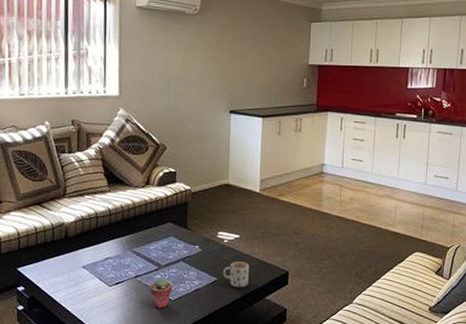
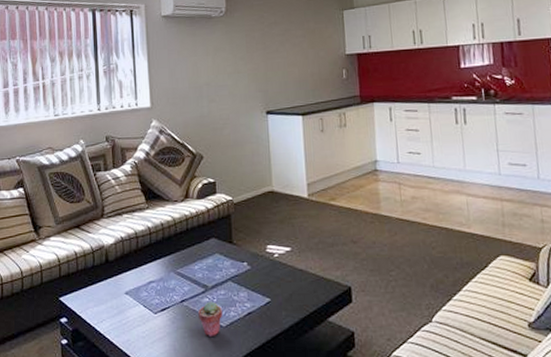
mug: present [223,261,250,288] -> none [277,278,306,309]

